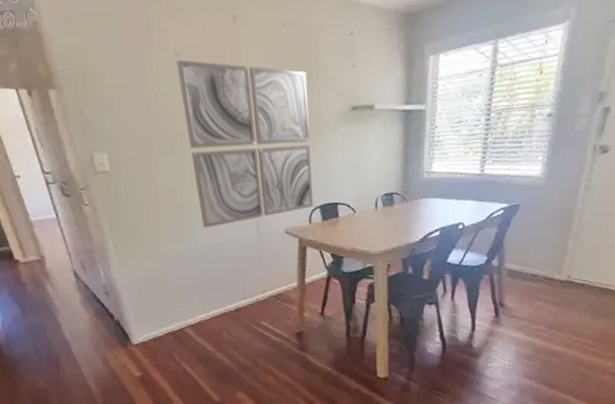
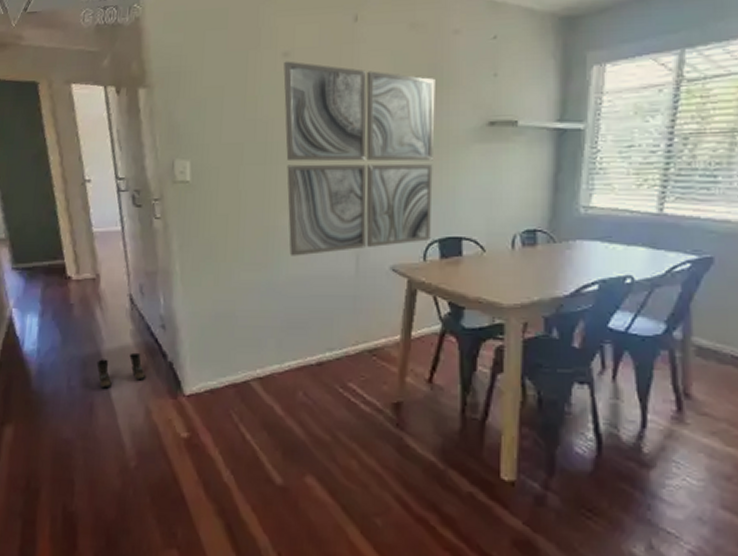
boots: none [55,316,98,347] -> present [96,352,145,389]

